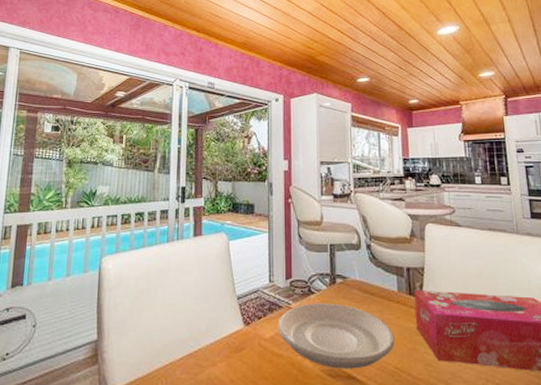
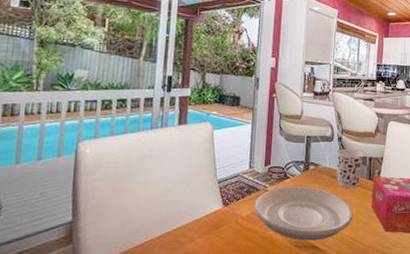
cup: none [364,258,400,306] -> present [335,149,364,189]

